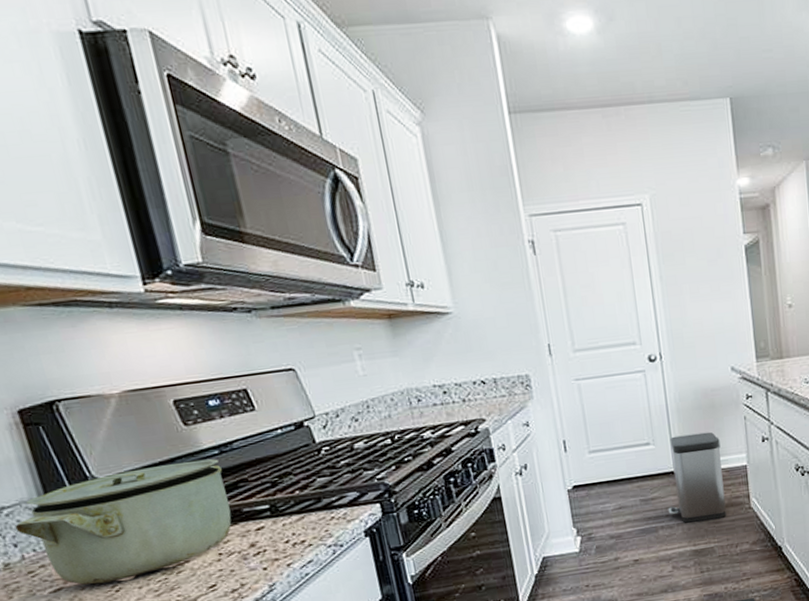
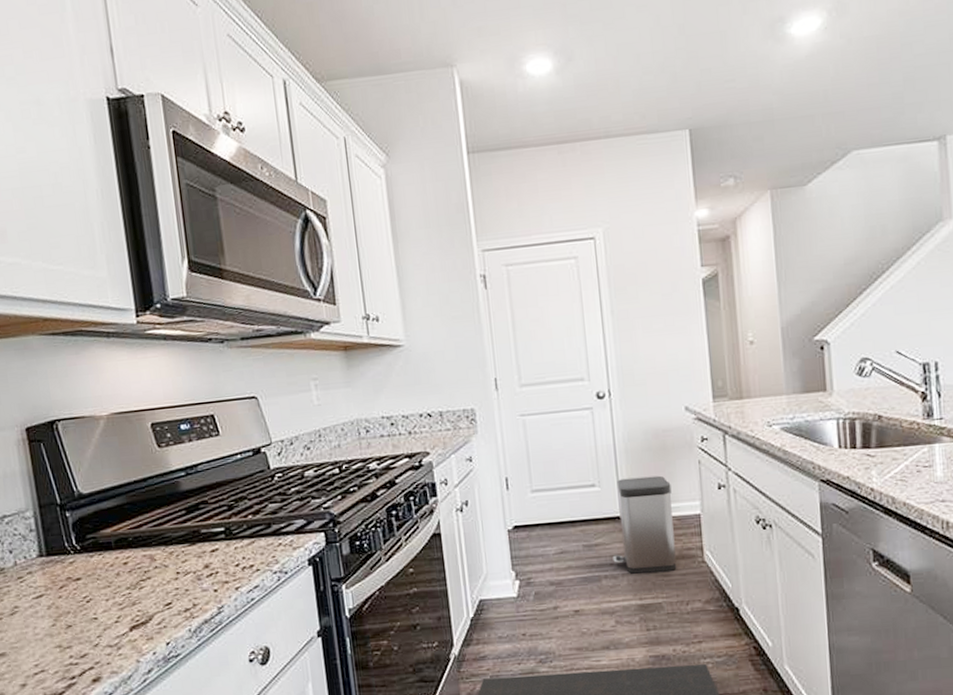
cooking pot: present [14,458,232,585] -> none [12,480,191,594]

